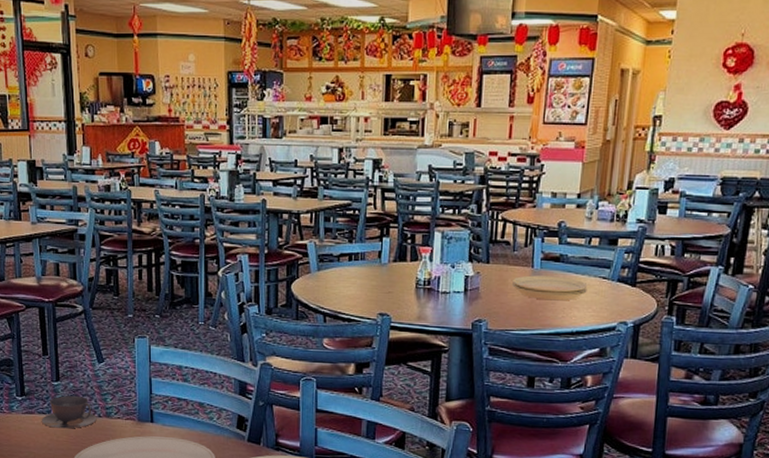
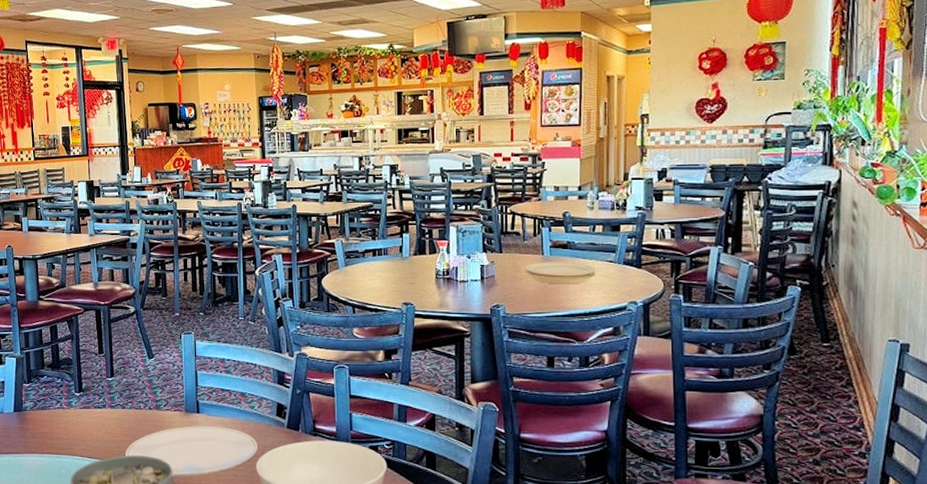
teacup: present [41,395,97,429] -> none [97,390,148,422]

